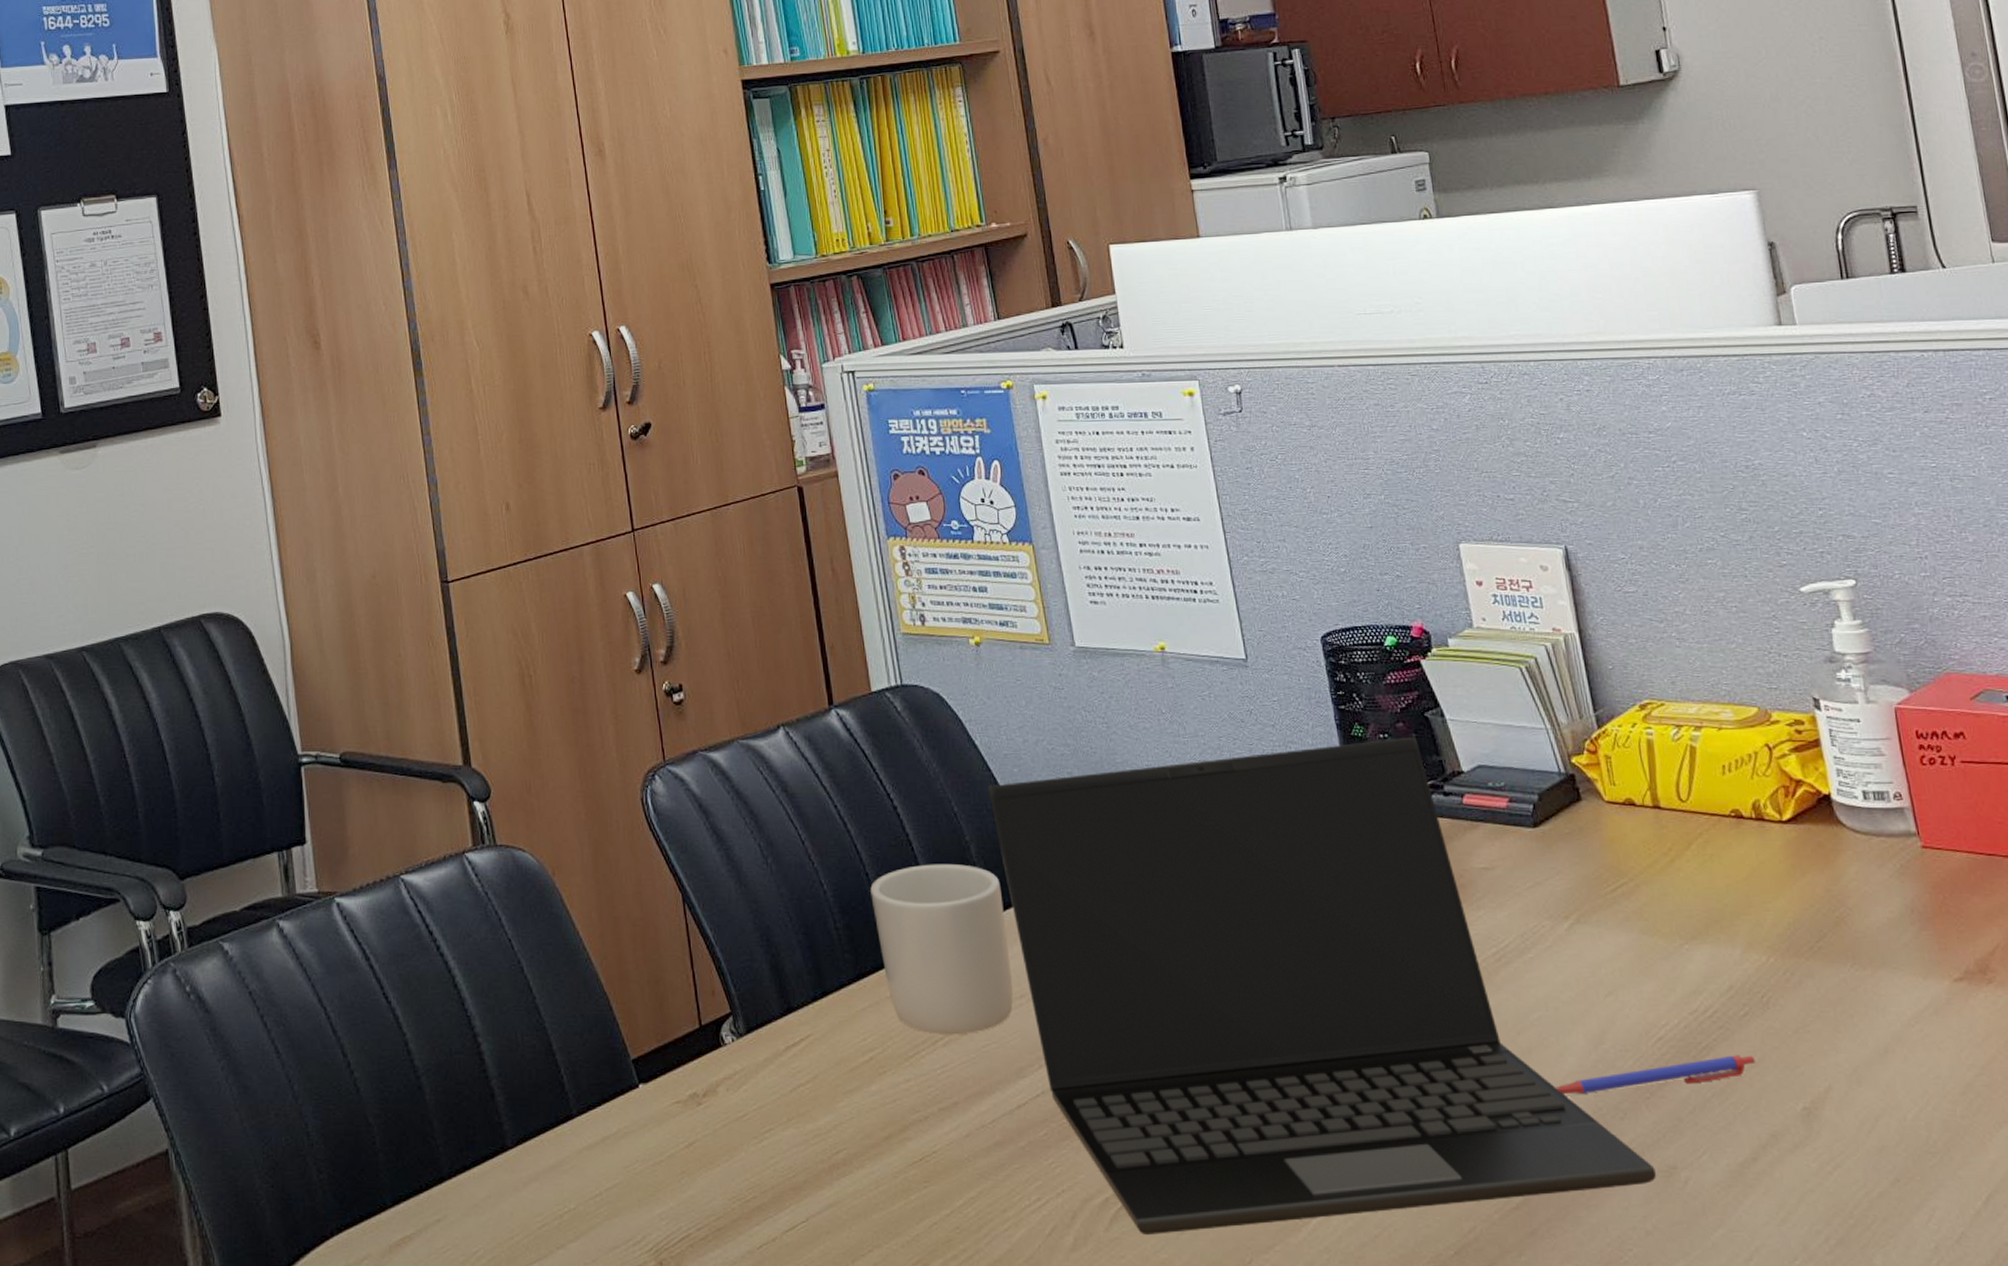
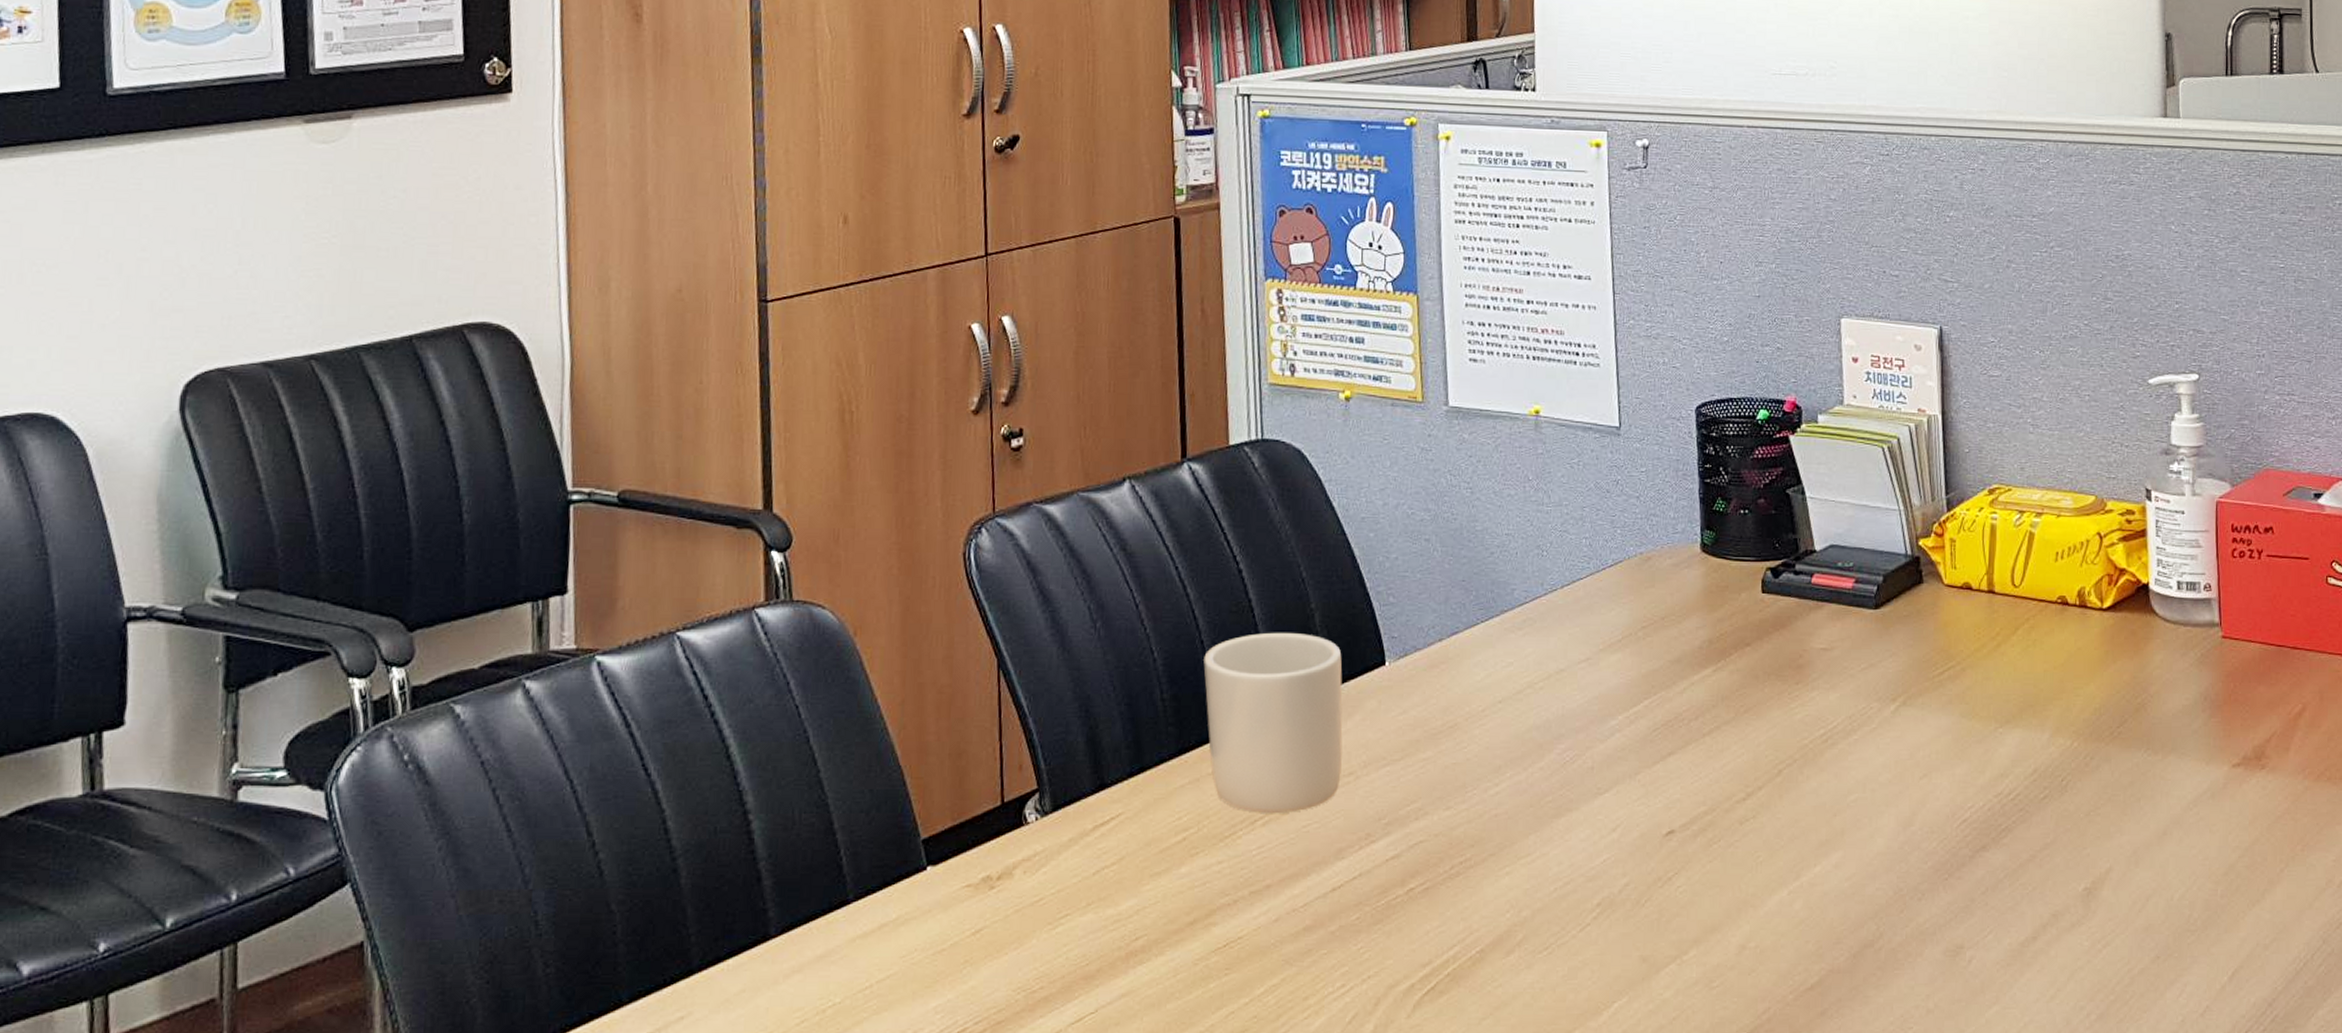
laptop: present [988,736,1656,1235] -> none [1340,513,1944,1021]
pen: present [1557,1055,1755,1094] -> none [1863,837,2048,875]

